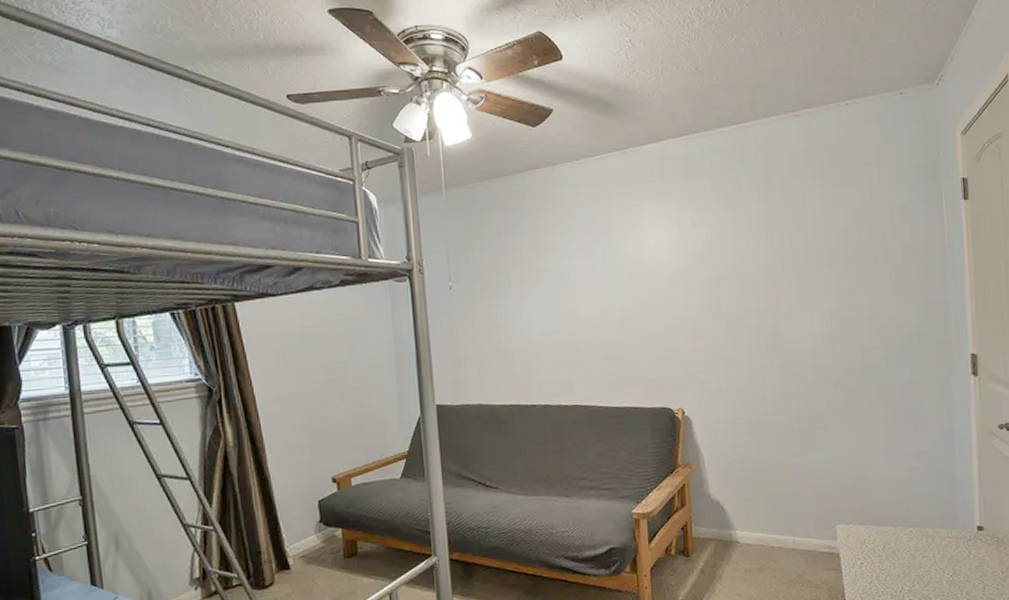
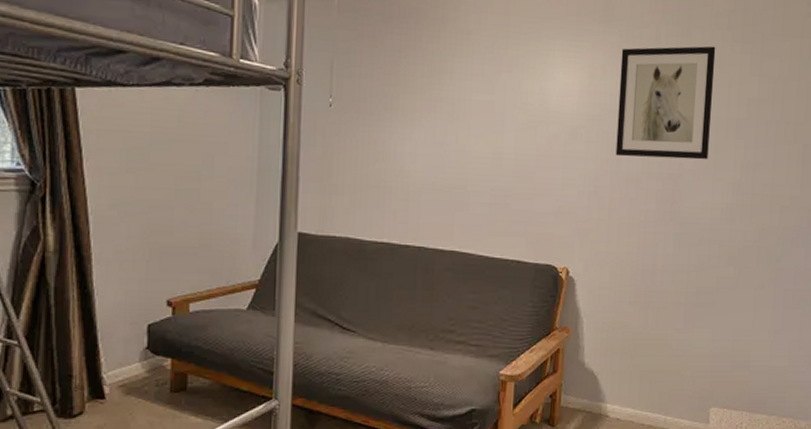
wall art: none [707,185,802,300] -> present [615,46,716,160]

